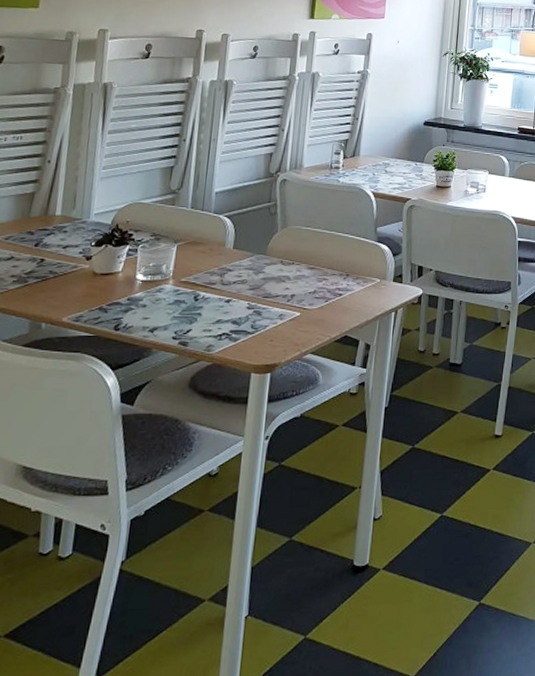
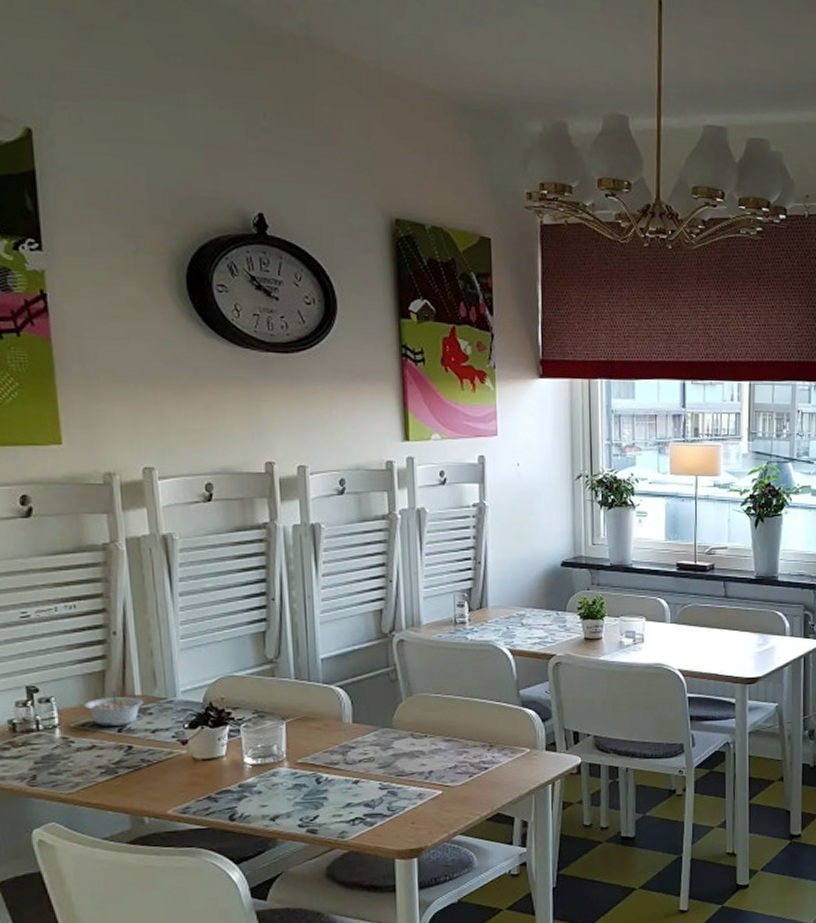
legume: none [11,211,62,241] -> present [84,691,144,726]

